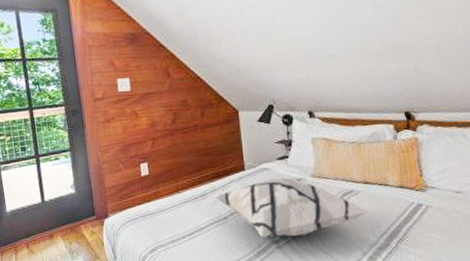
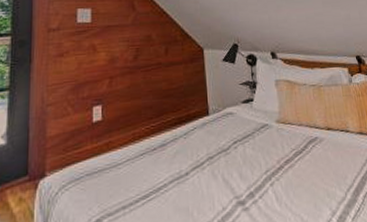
decorative pillow: present [215,177,368,239] -> none [176,123,333,199]

